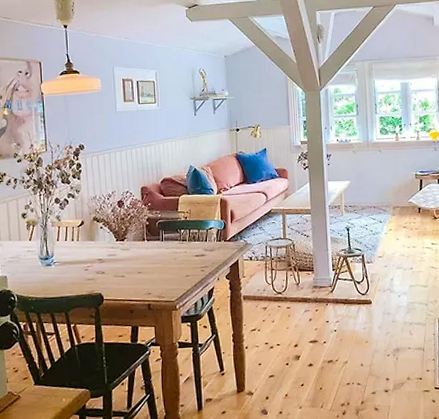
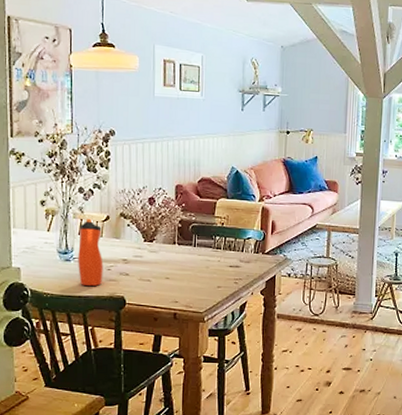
water bottle: none [58,225,82,287] -> present [78,218,104,286]

